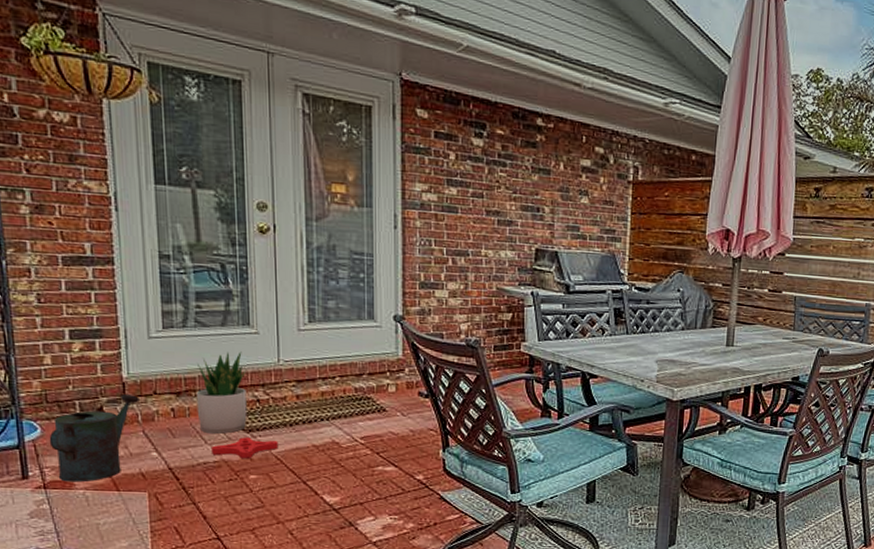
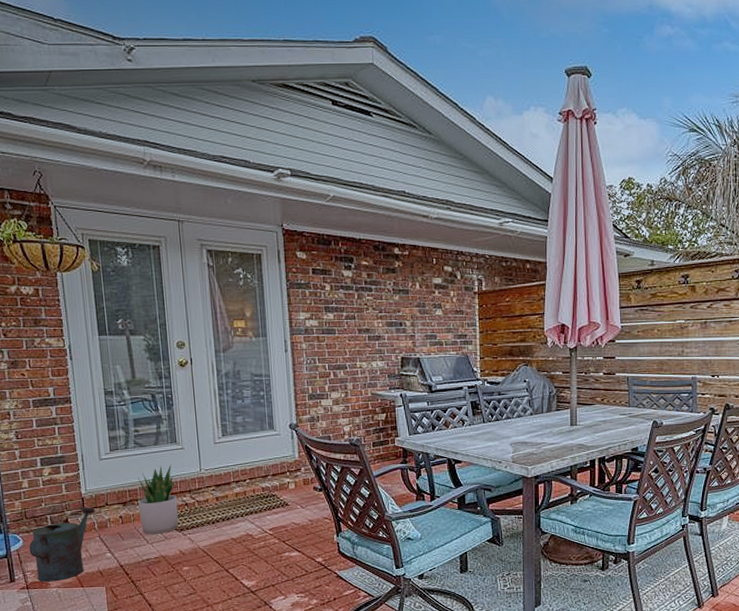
dog toy: present [211,437,279,458] -> none [152,535,205,553]

